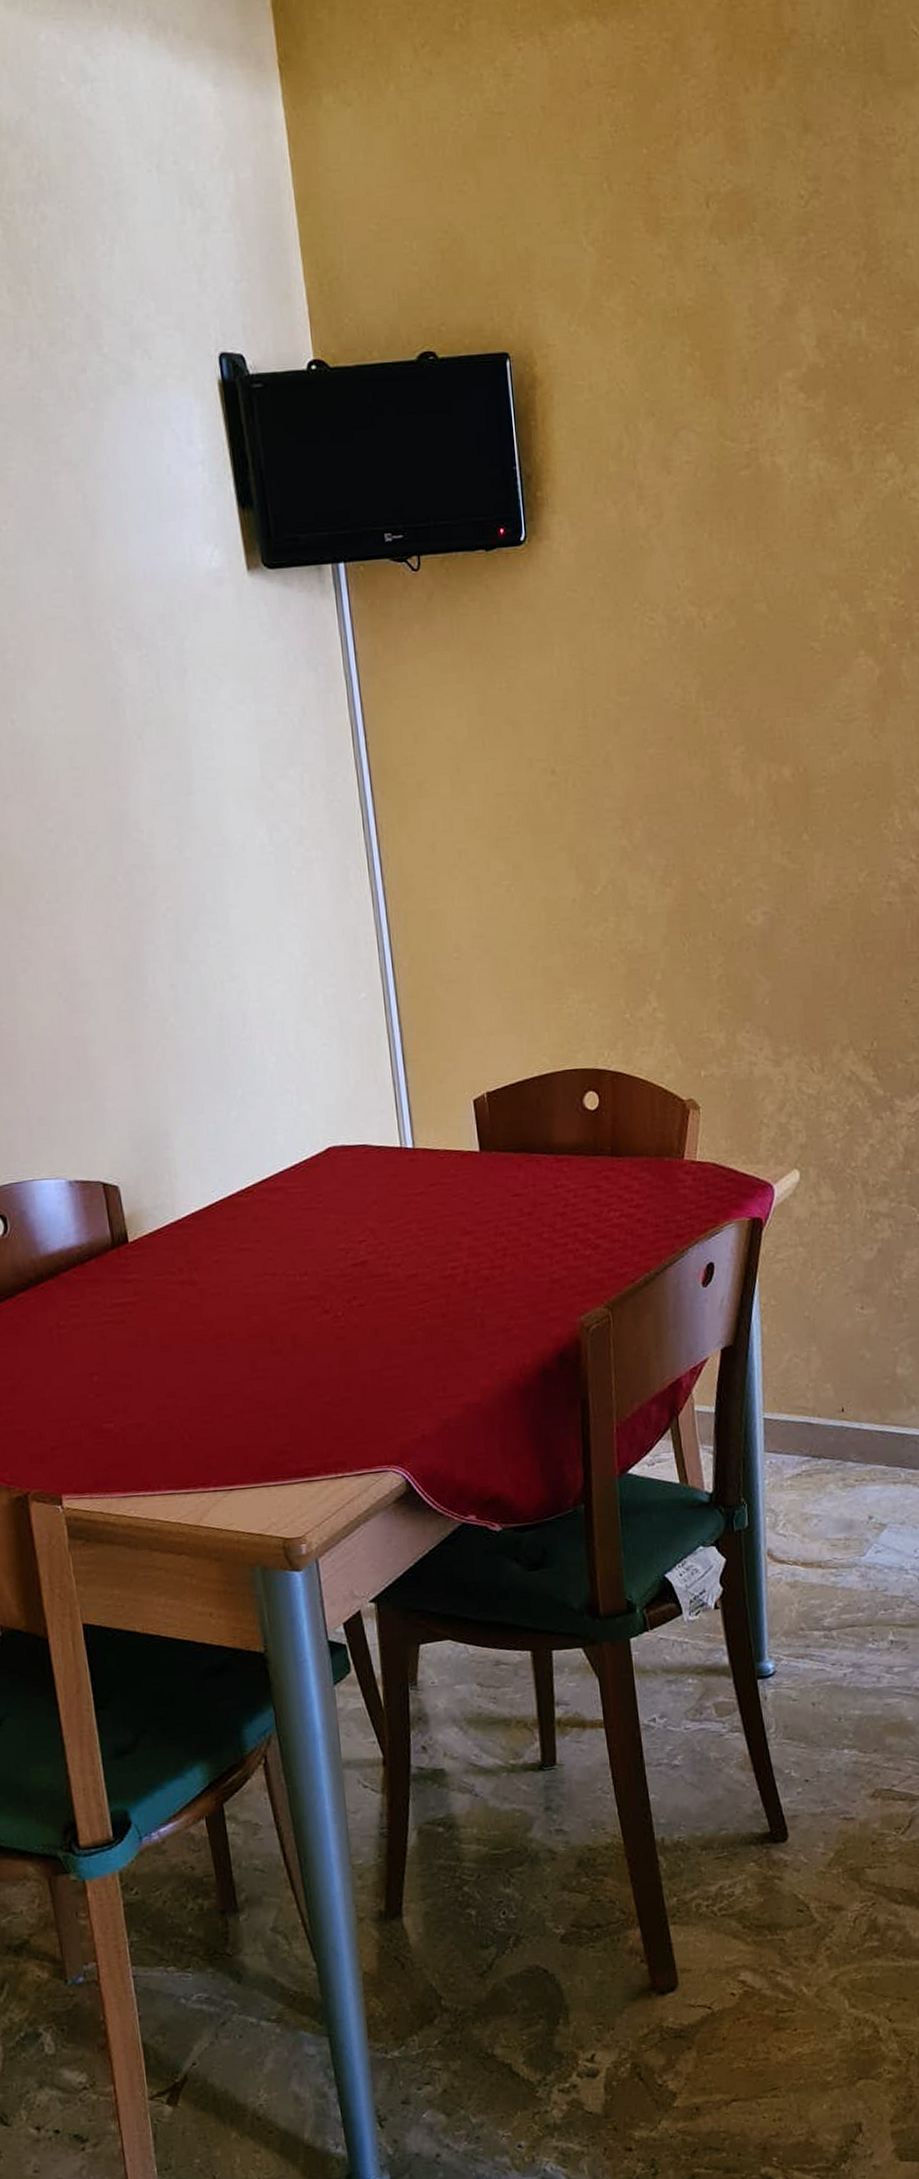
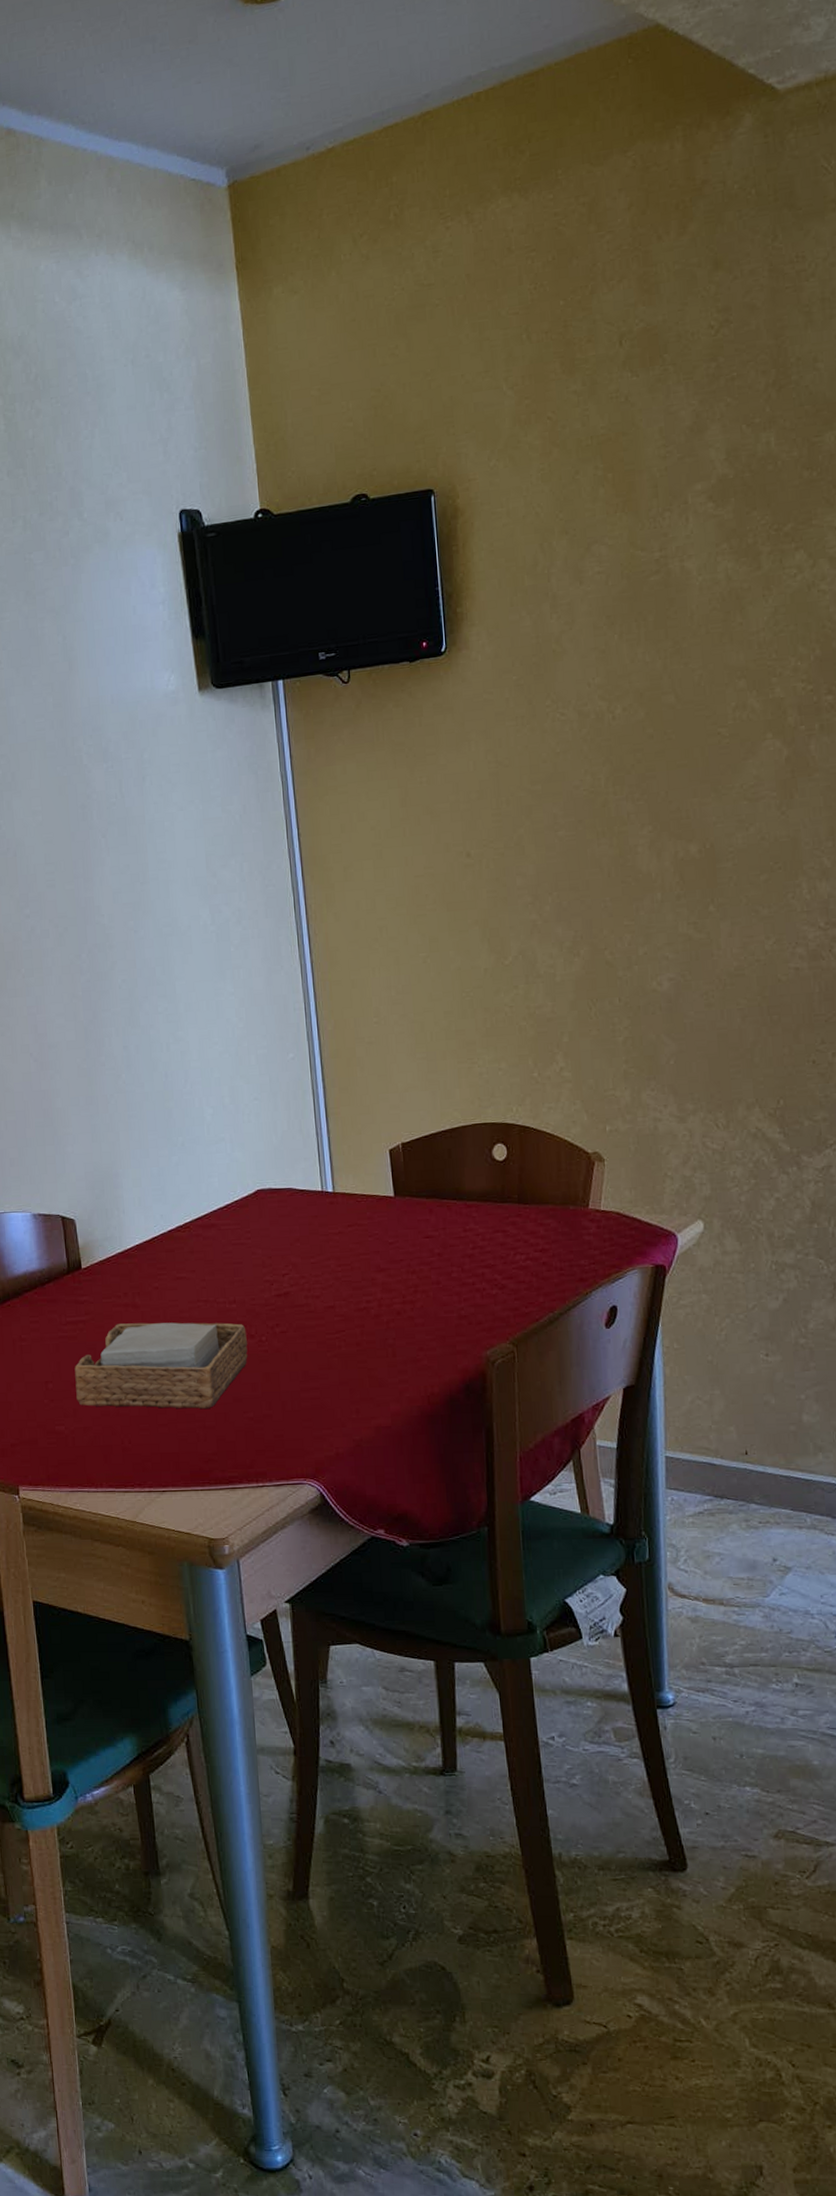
napkin holder: none [123,1298,323,1400] -> present [74,1322,248,1410]

